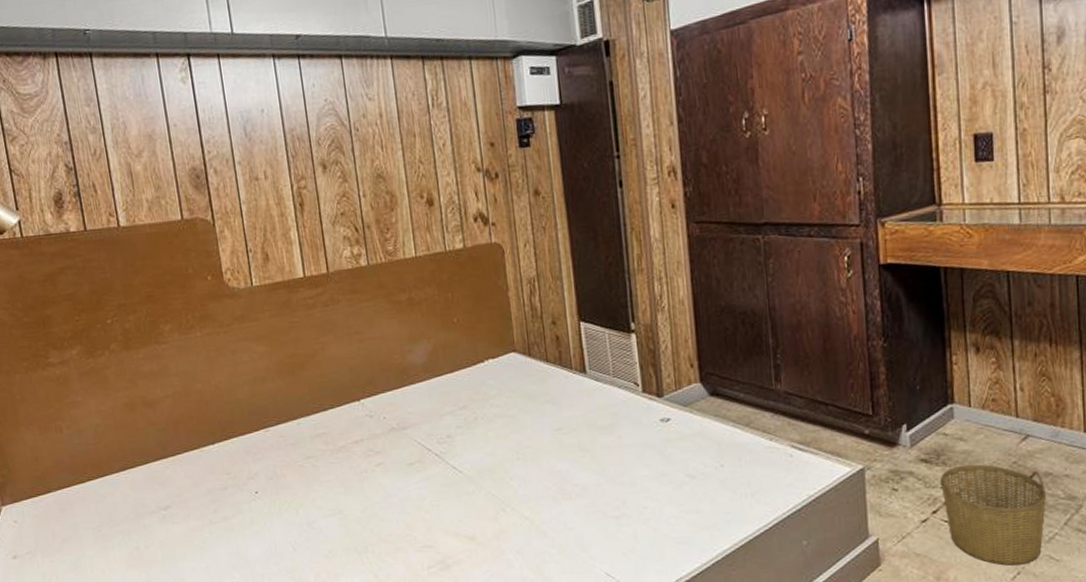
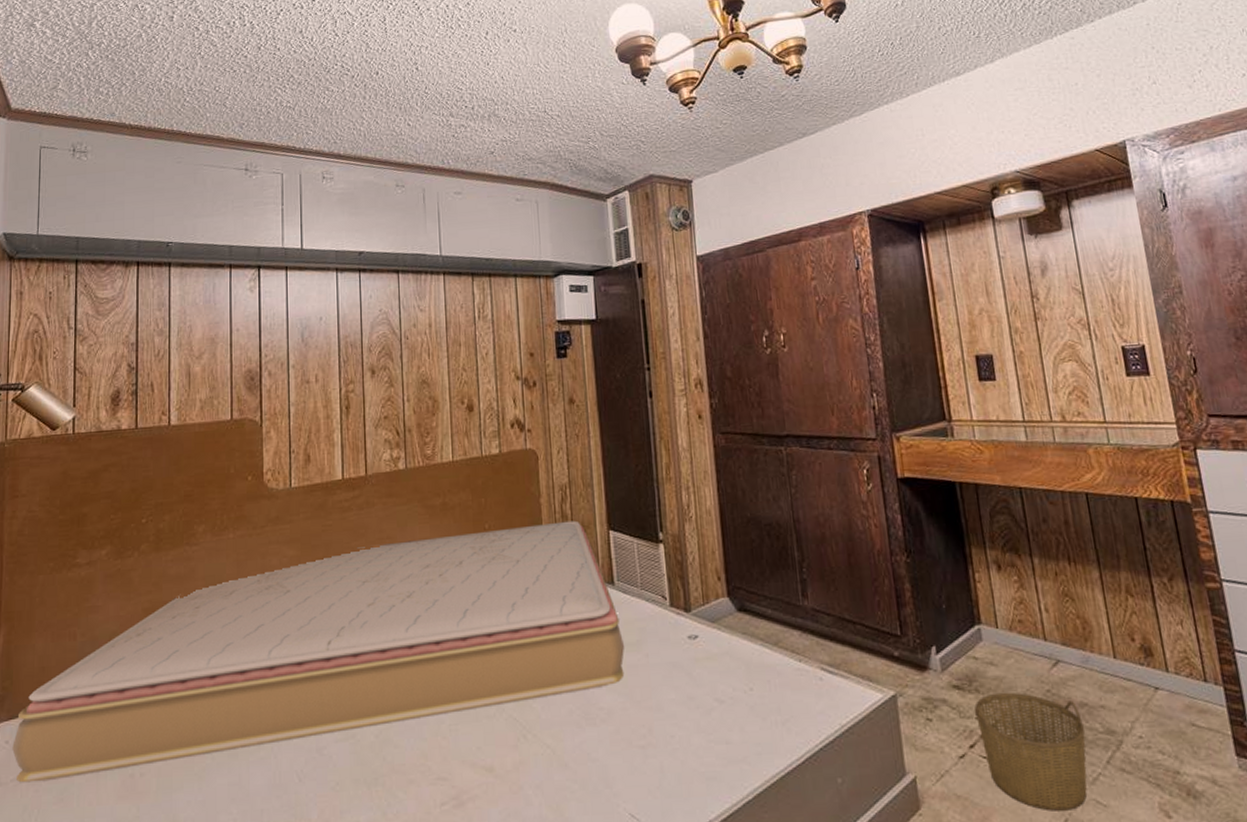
mattress: none [20,313,598,555] -> present [12,520,625,783]

